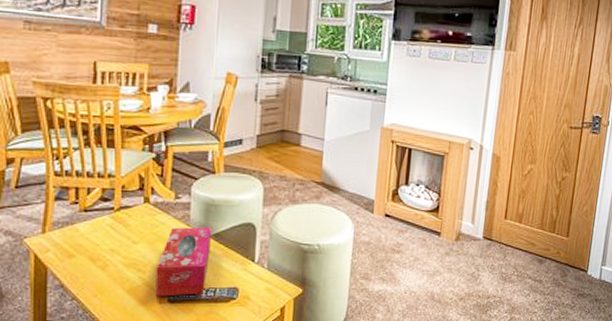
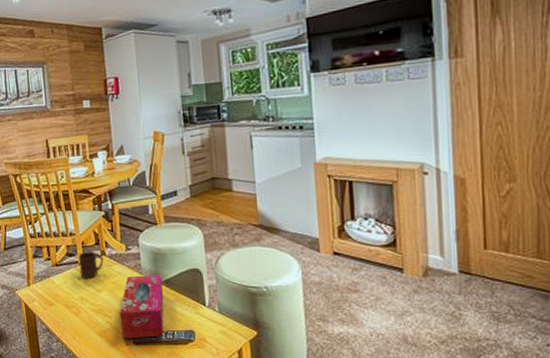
cup: none [114,196,146,228] -> present [78,251,104,279]

